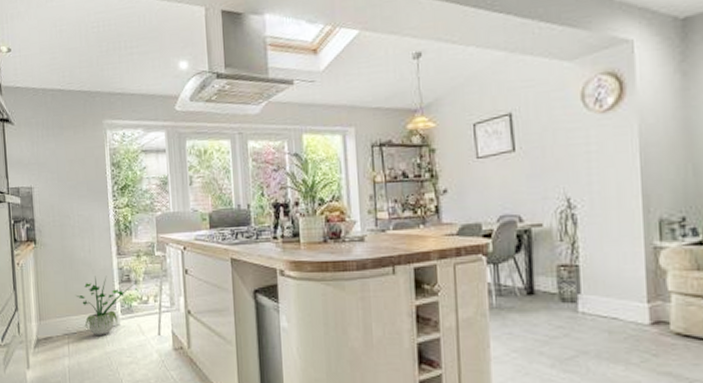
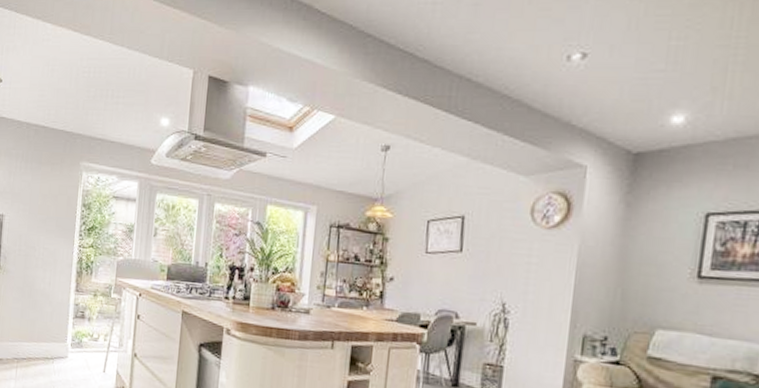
potted plant: present [75,276,139,335] -> none [30,308,92,365]

